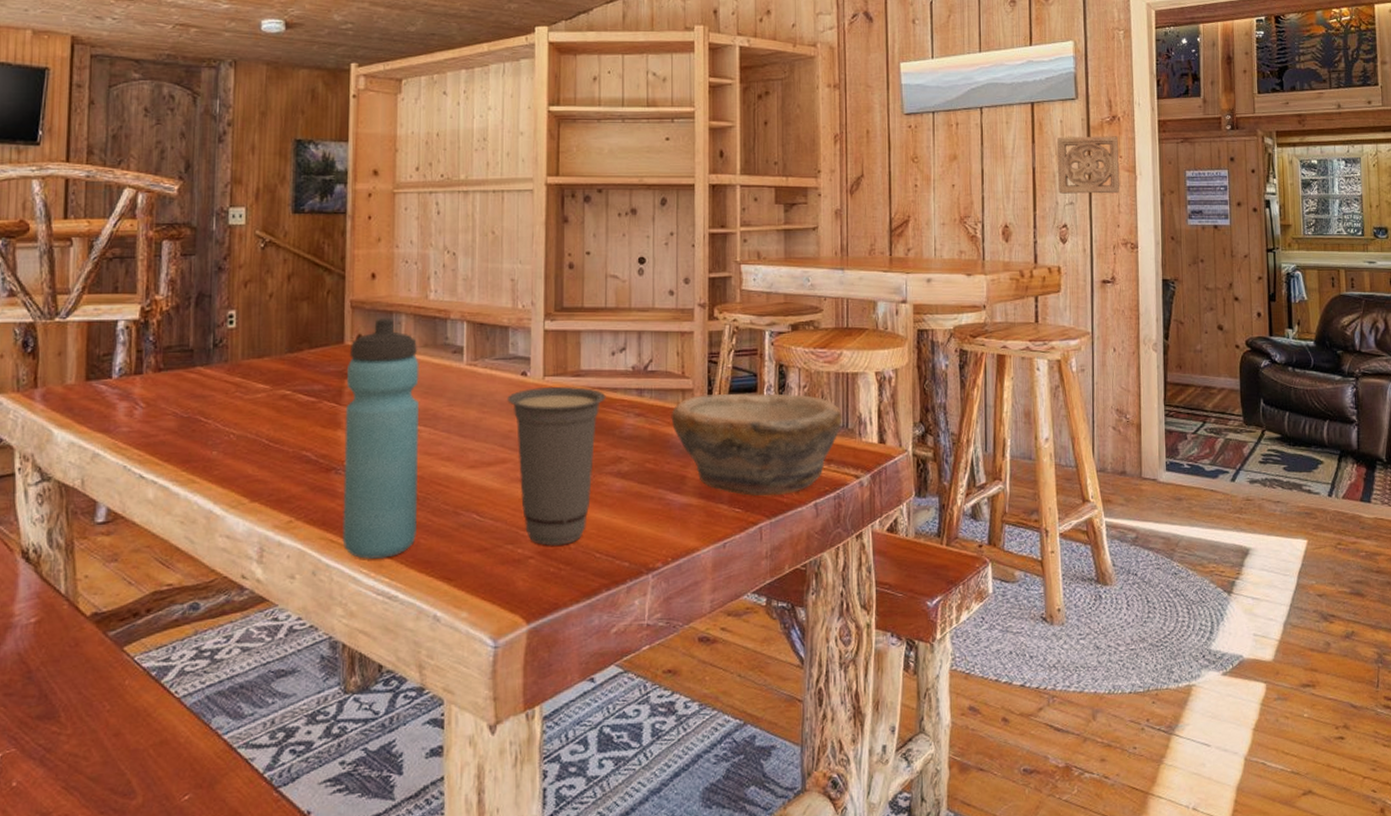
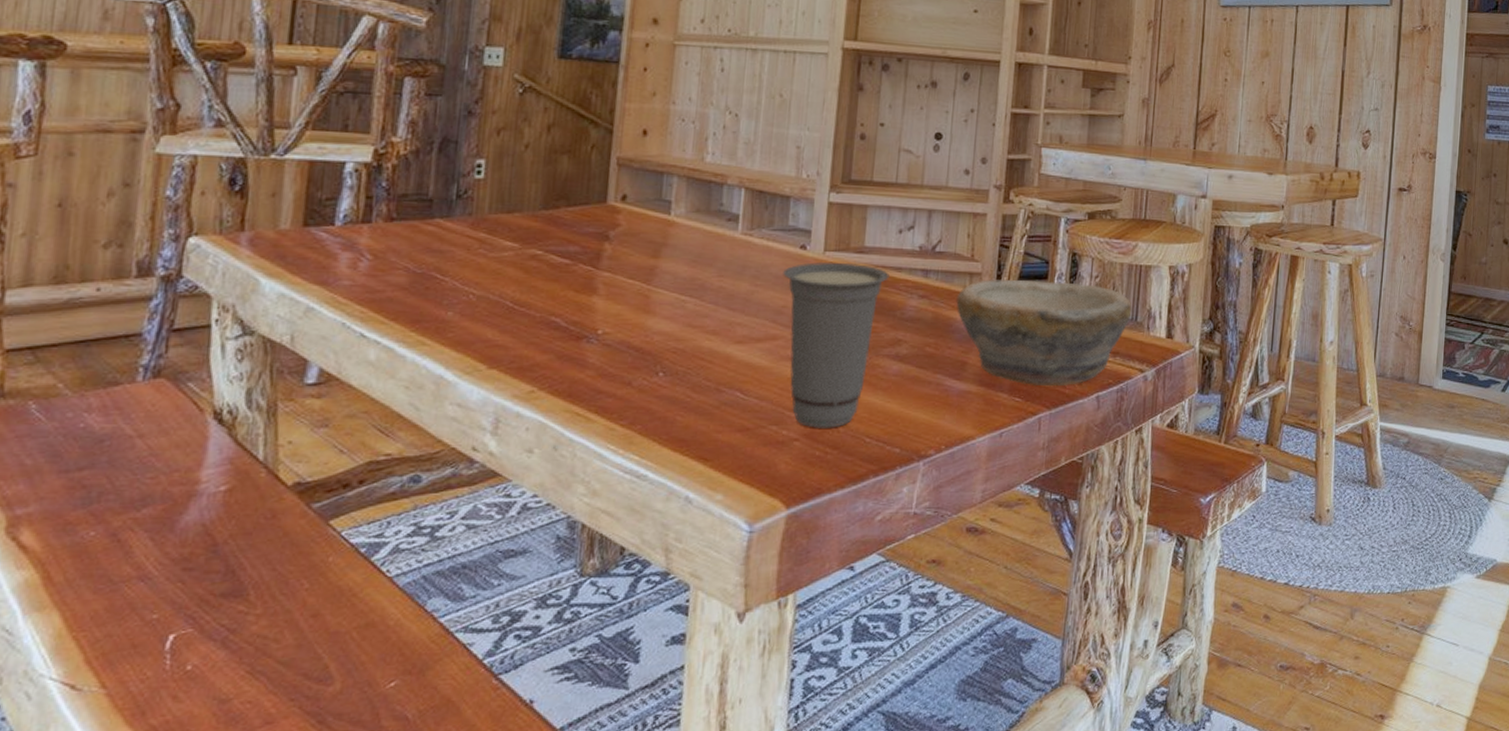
water bottle: present [342,318,419,559] -> none [589,178,689,435]
wall ornament: present [1057,136,1120,194] -> none [1365,42,1427,103]

